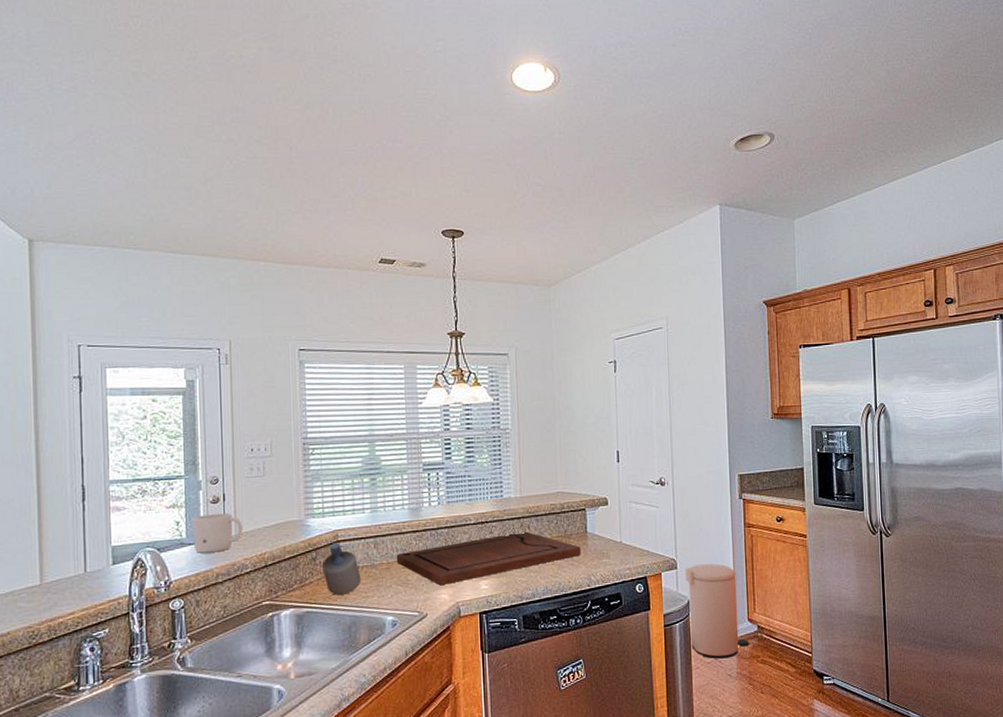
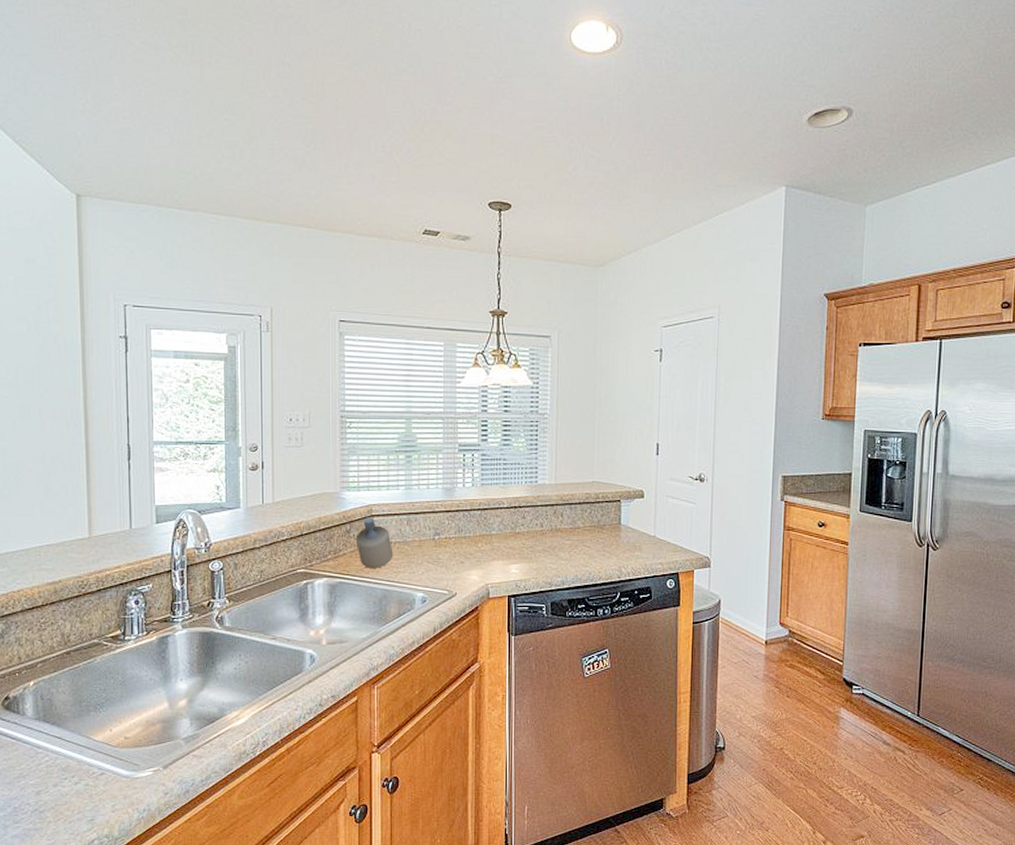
mug: present [193,512,243,553] -> none [232,480,280,518]
cutting board: present [396,531,581,586] -> none [428,518,613,567]
pedal bin: present [685,564,750,659] -> none [718,565,780,660]

